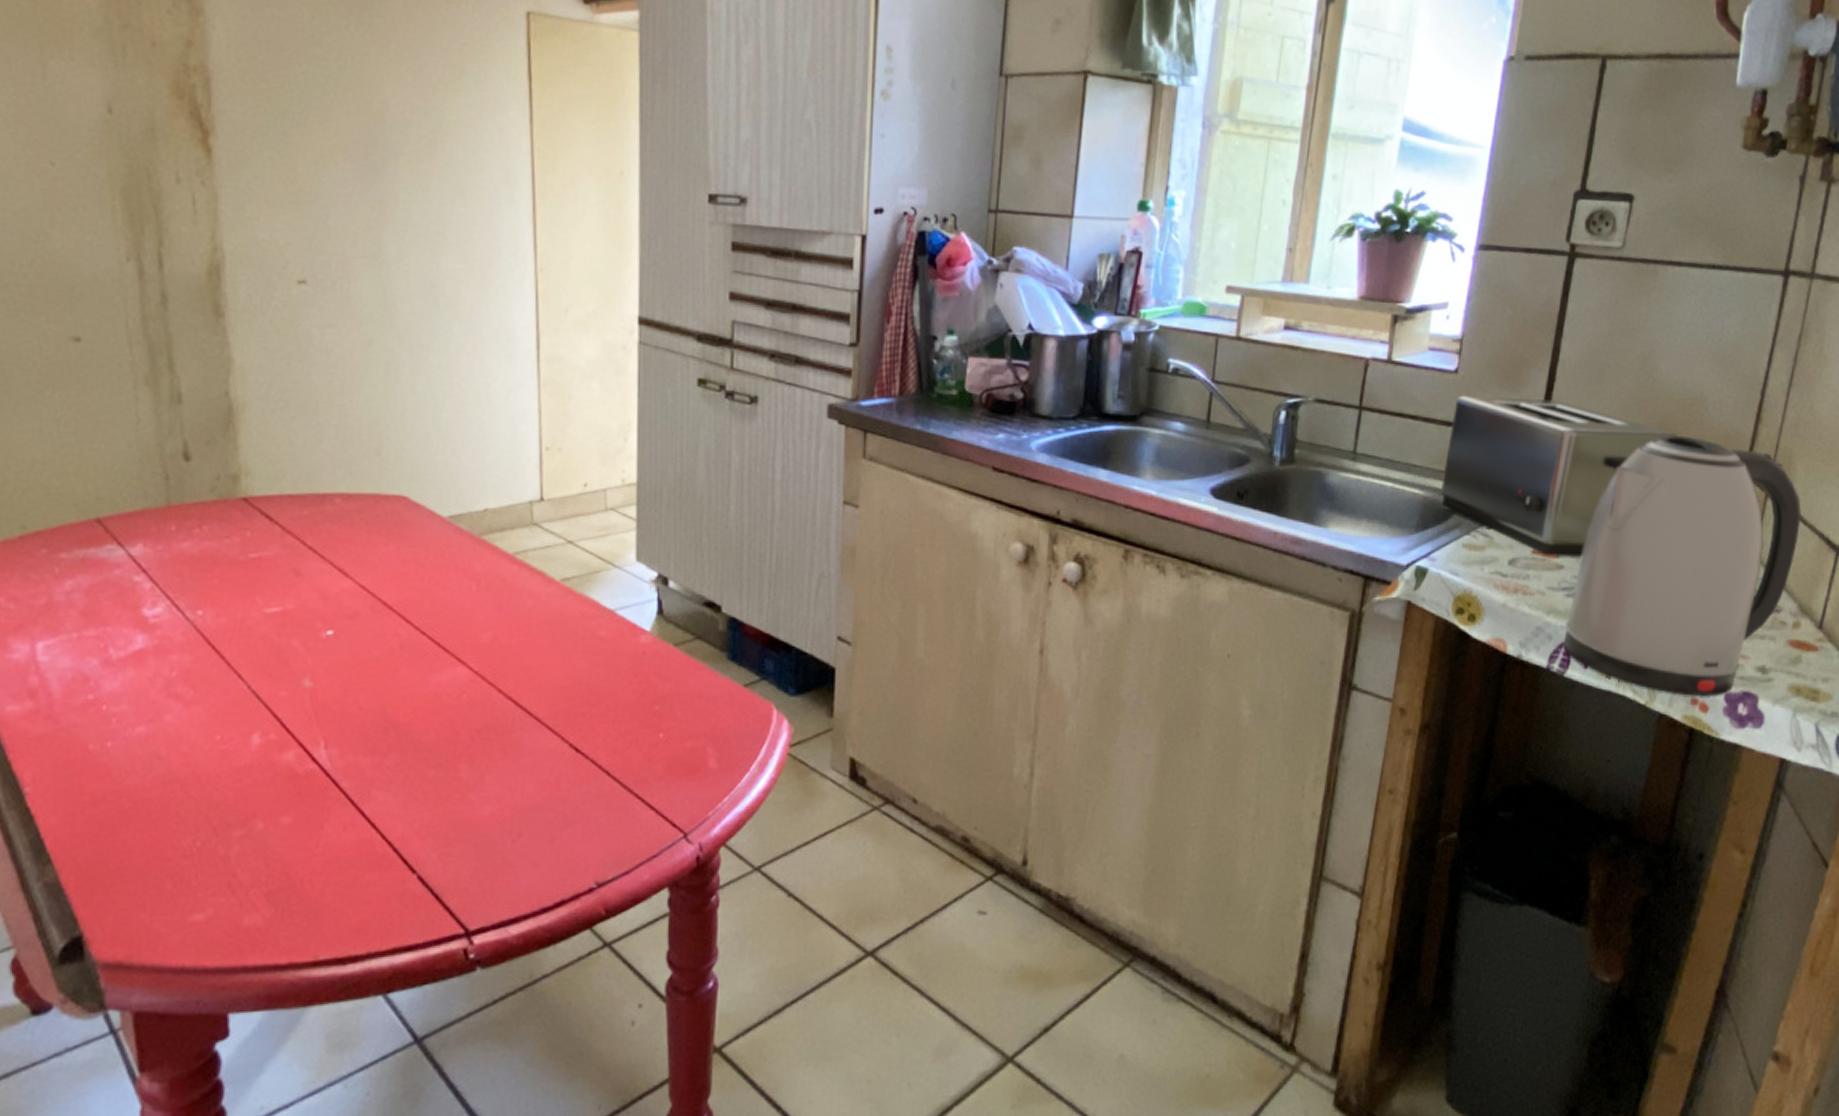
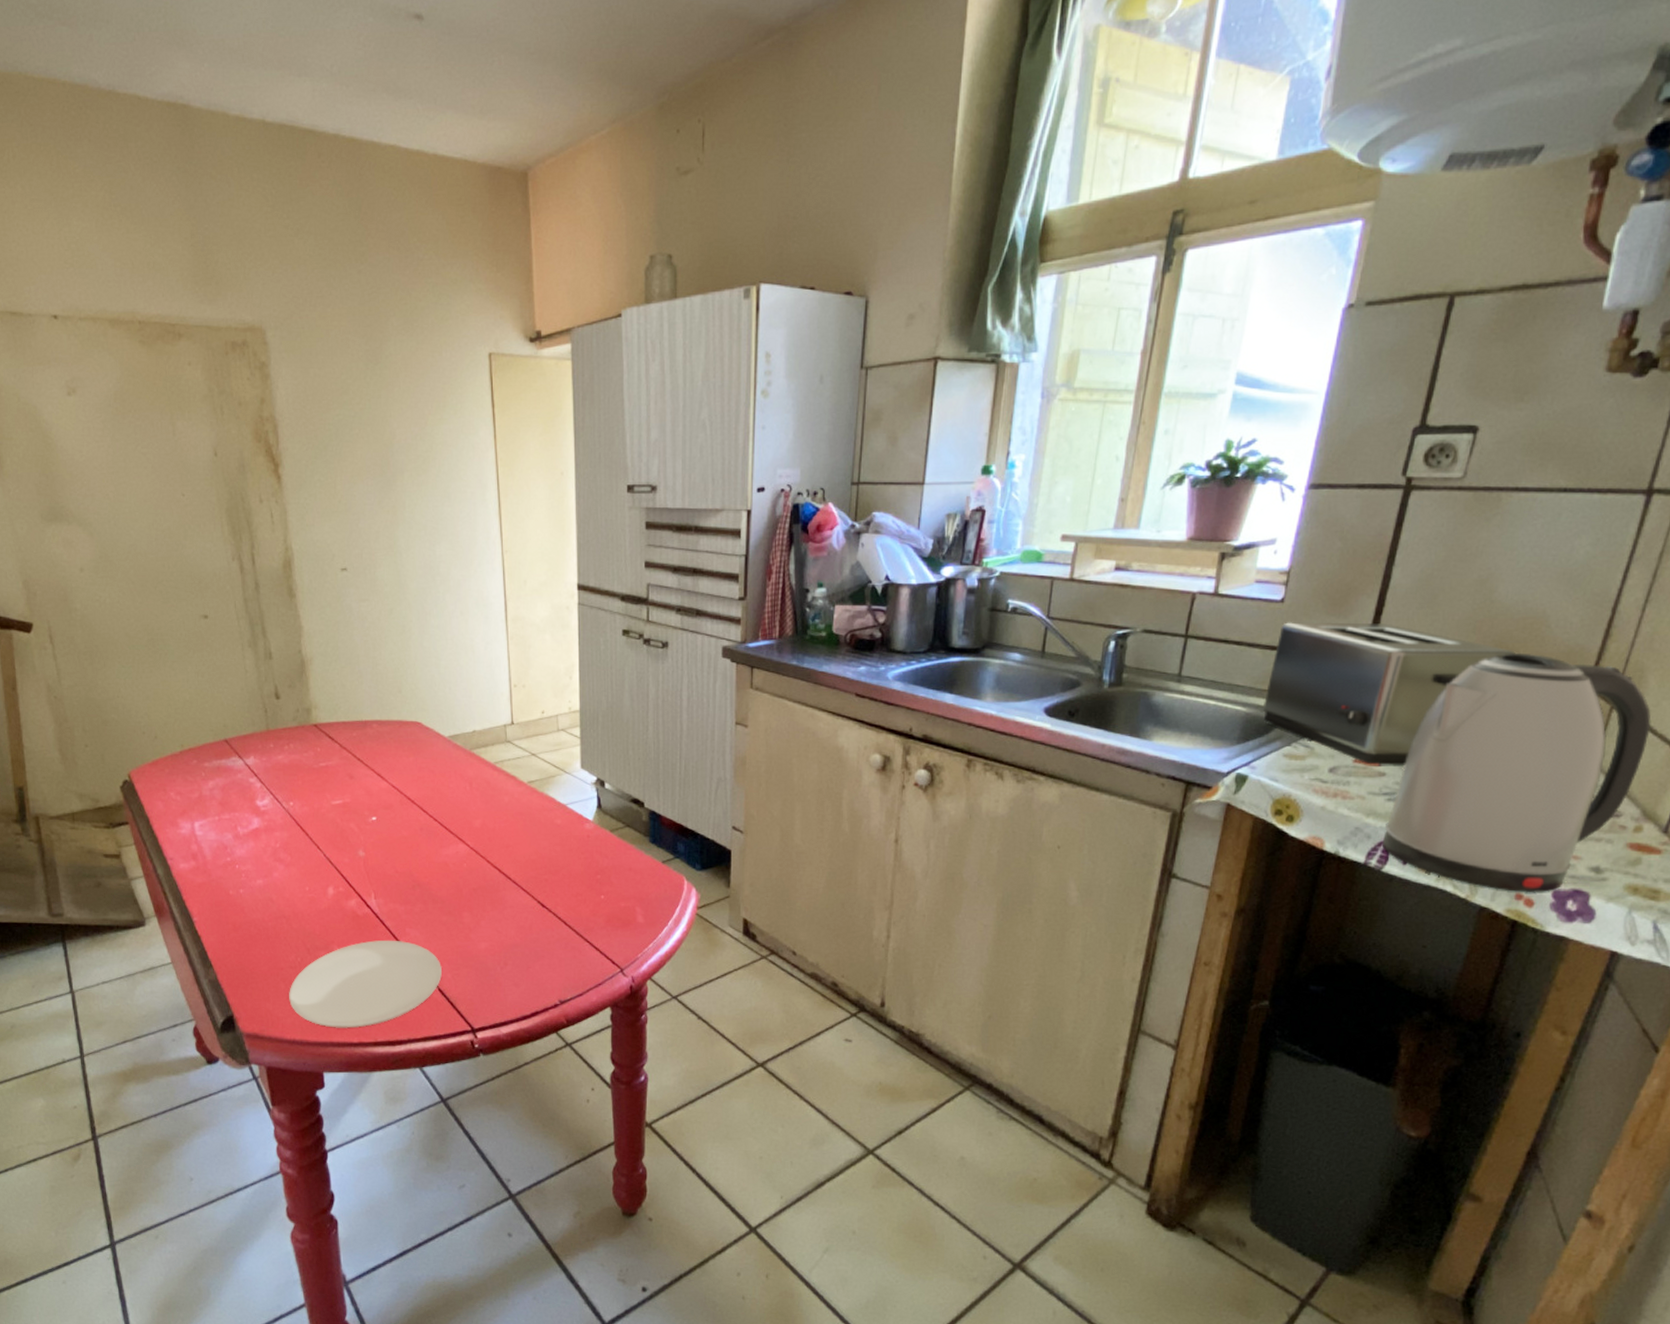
plate: none [178,808,424,945] -> present [289,940,442,1029]

